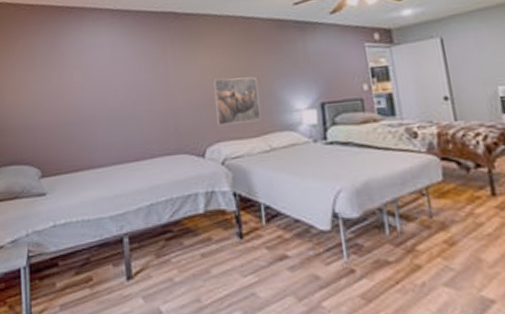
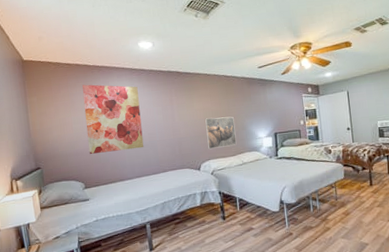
wall art: none [46,31,125,128] -> present [82,84,144,154]

